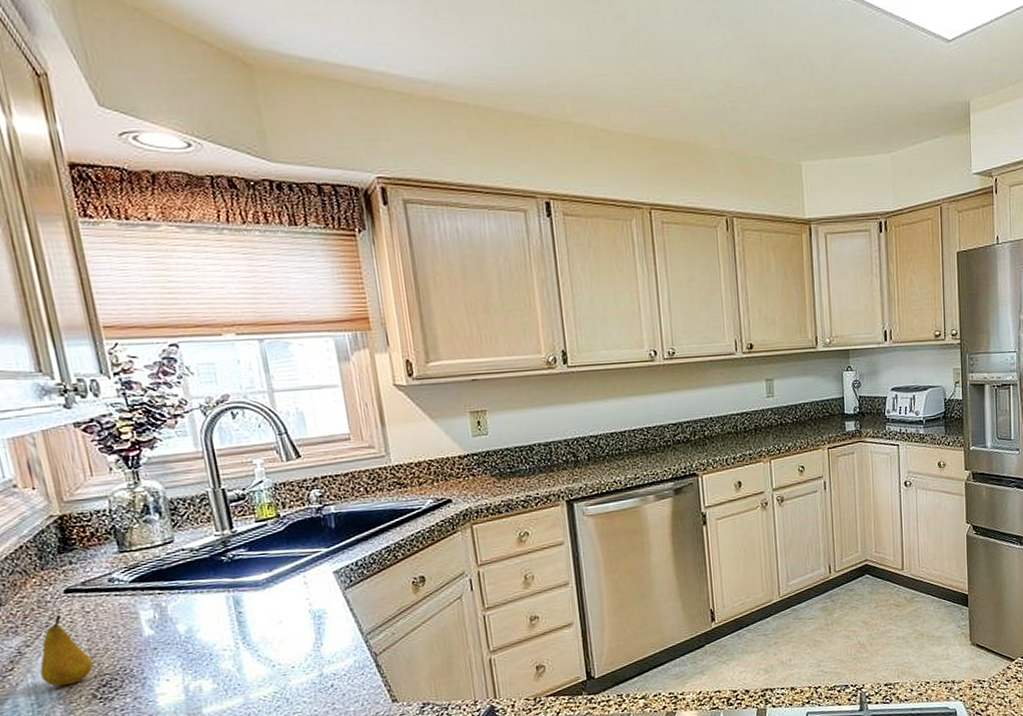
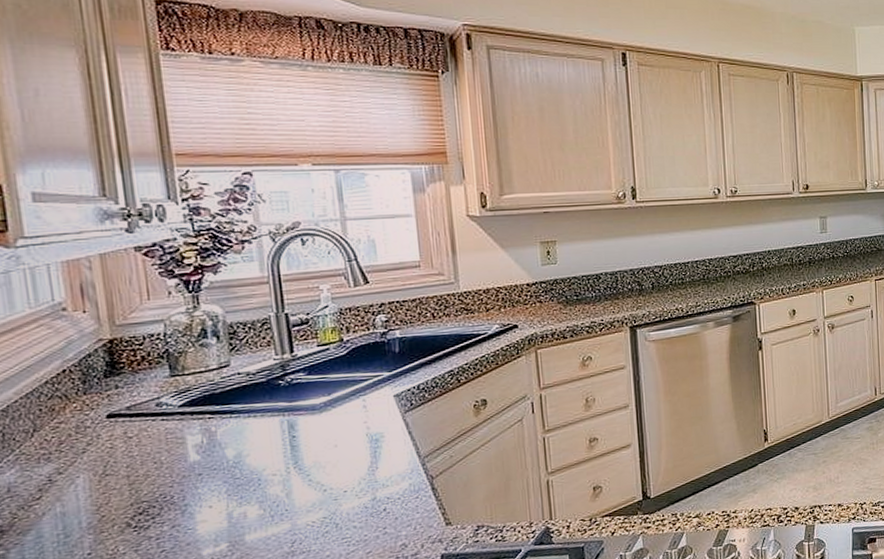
fruit: present [40,615,94,687] -> none [71,441,131,515]

